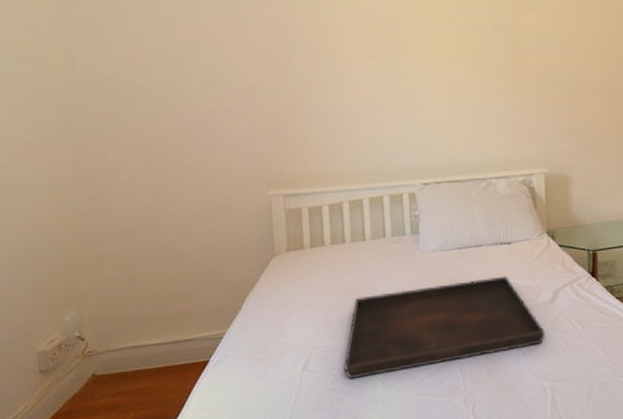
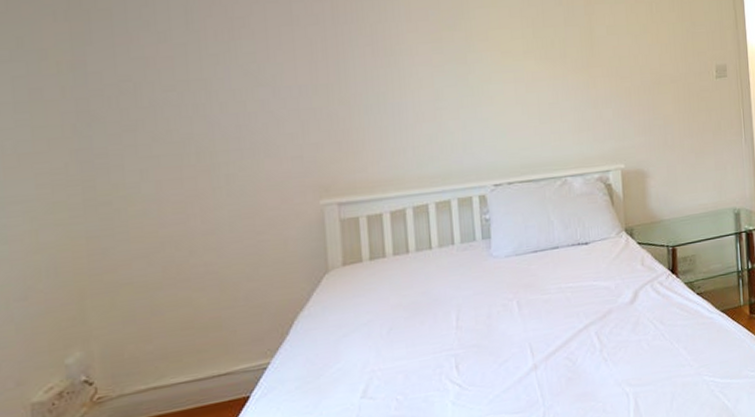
serving tray: present [344,275,545,380] -> none [409,278,626,404]

